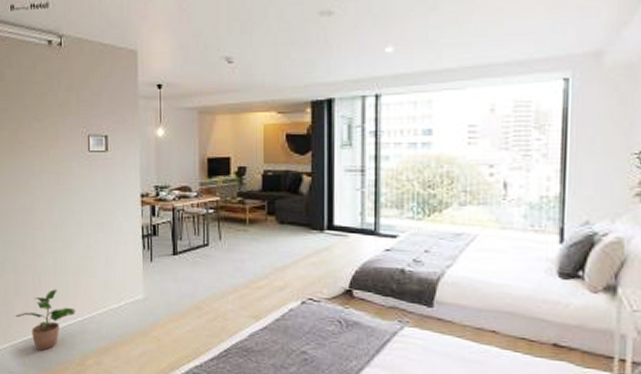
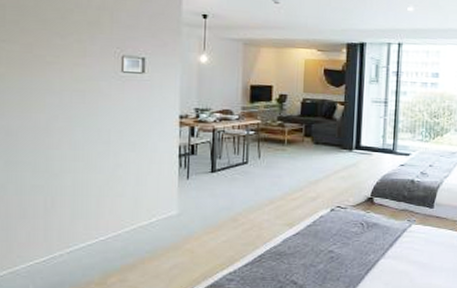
potted plant: present [14,289,75,351] -> none [17,210,97,274]

